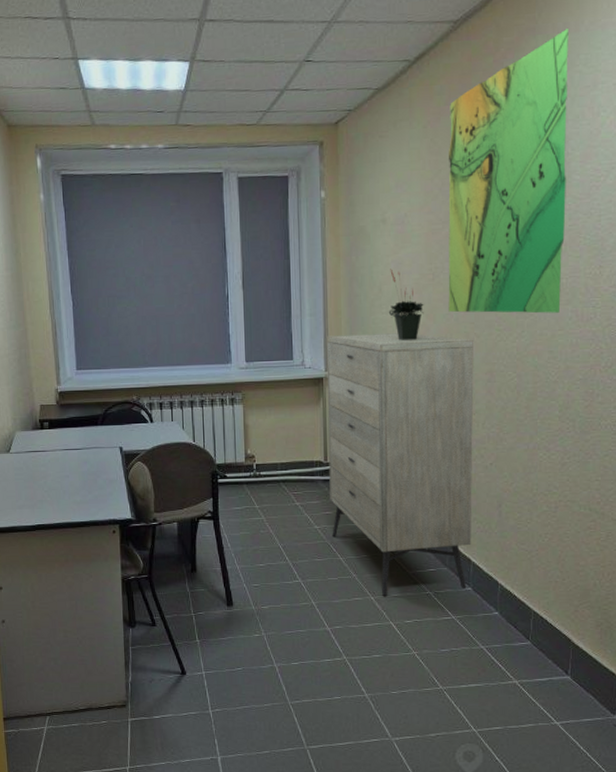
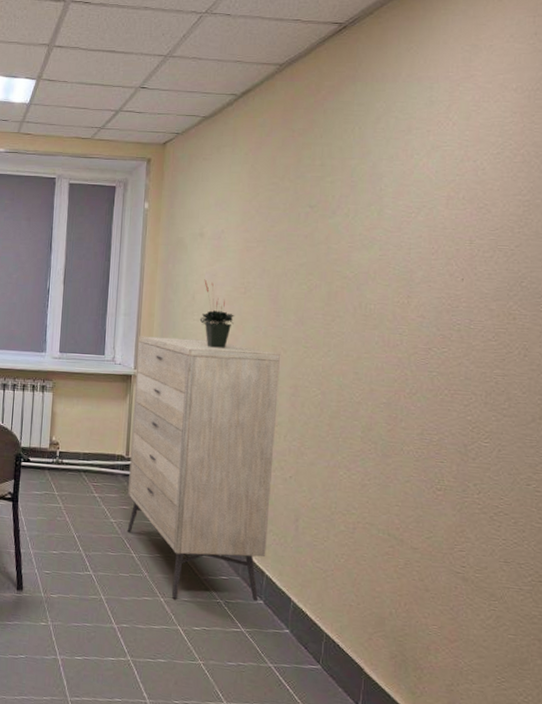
map: present [448,27,568,314] -> none [257,78,386,336]

